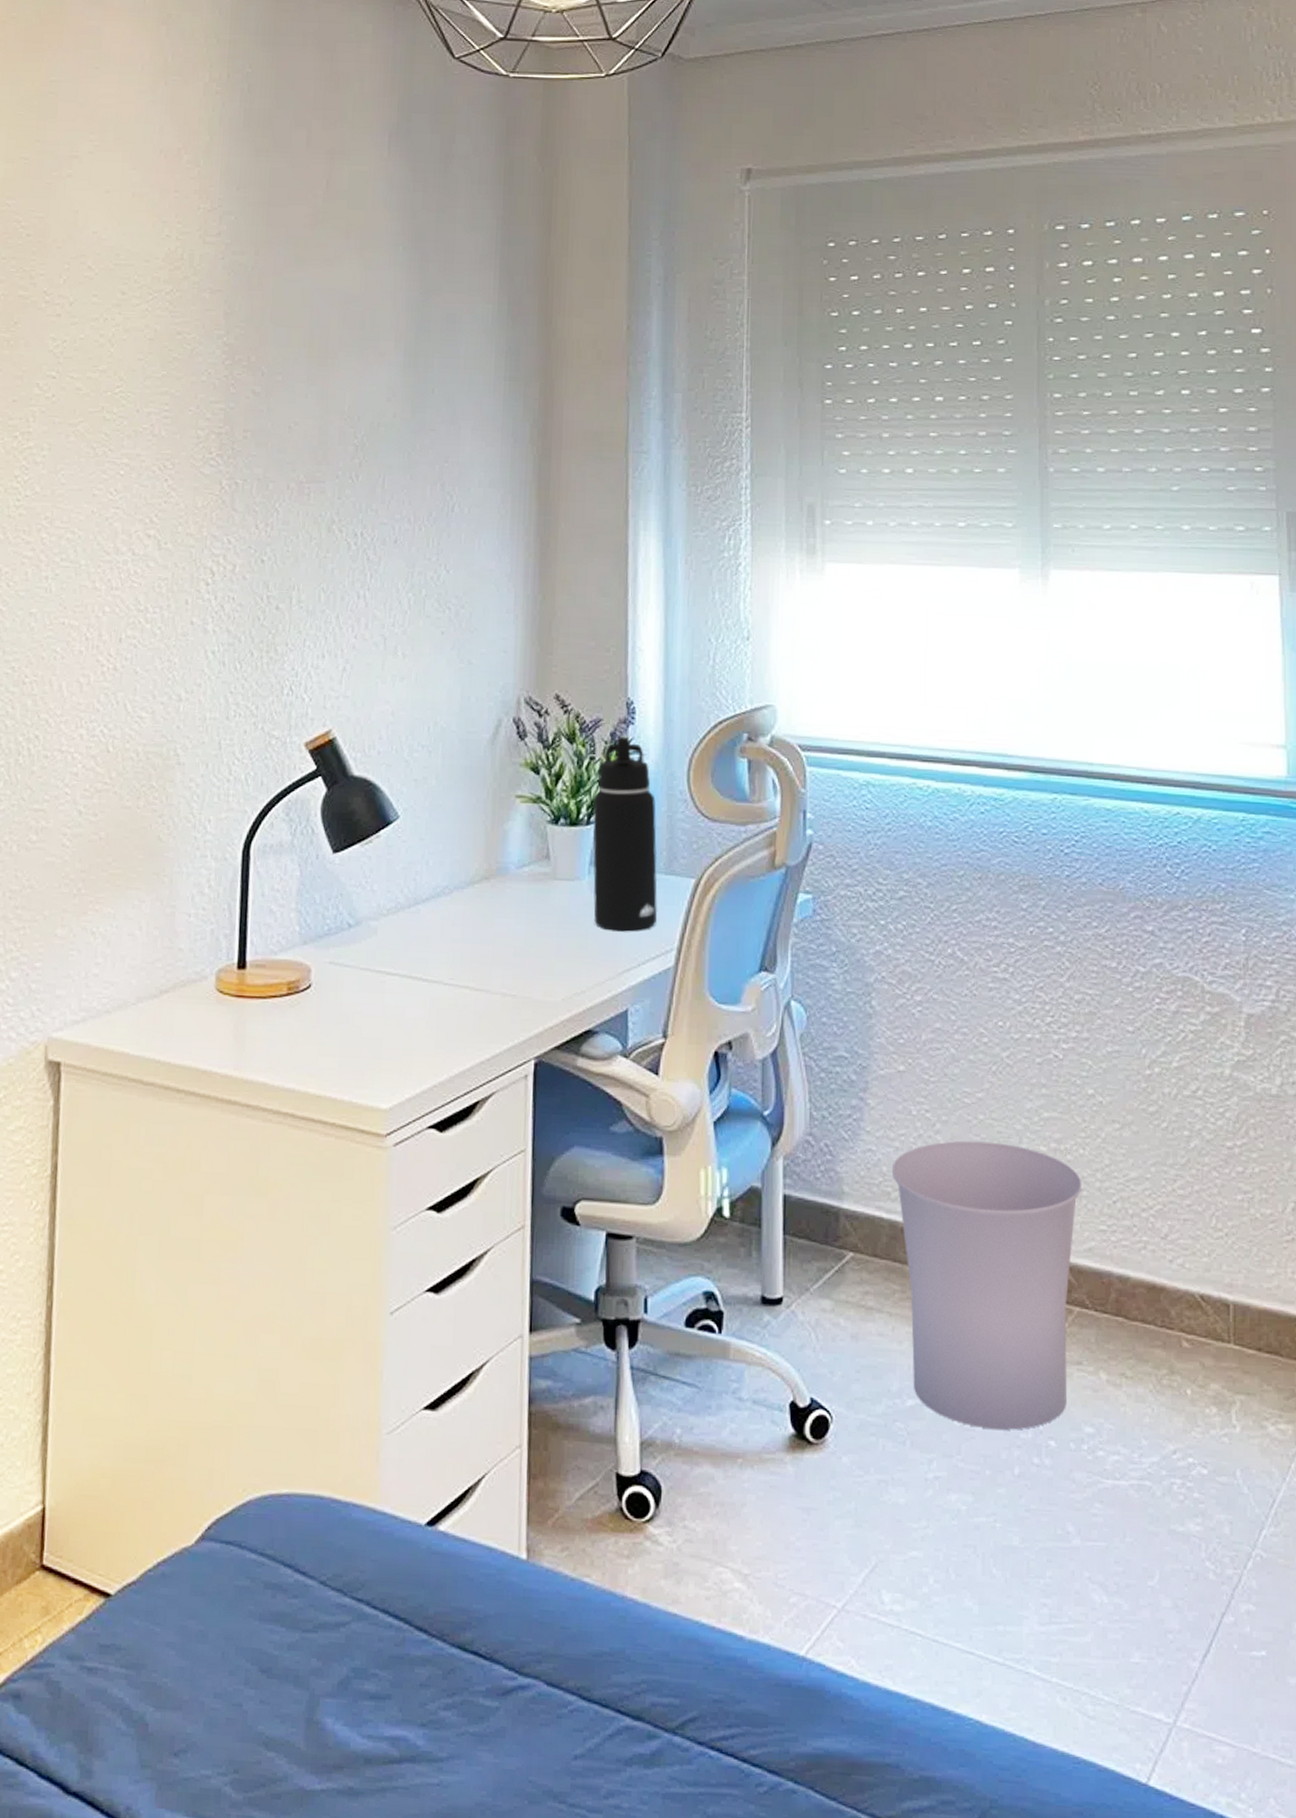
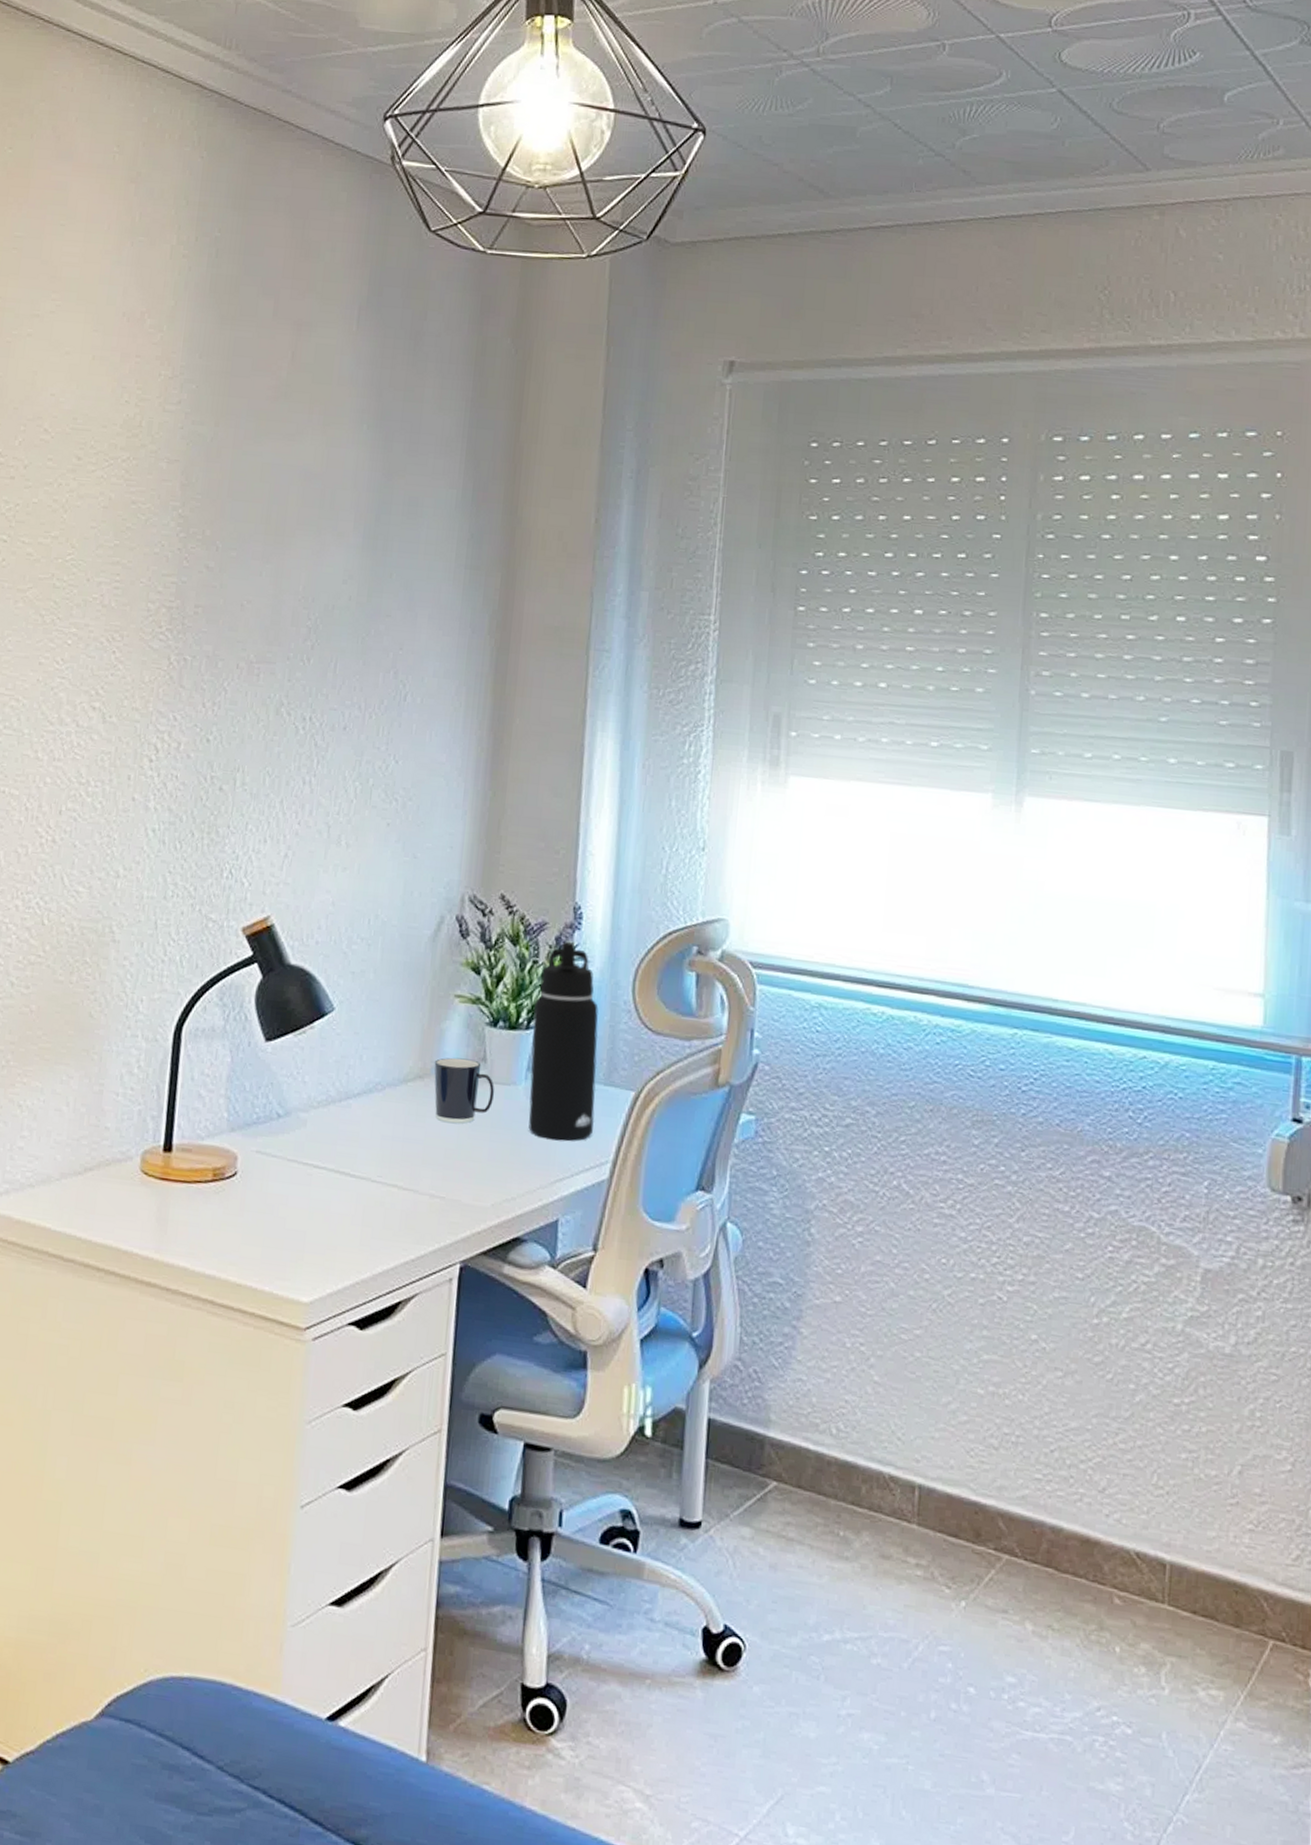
mug: none [499,857,560,922] -> present [434,1057,495,1124]
waste bin: present [892,1140,1083,1430] -> none [822,1376,1020,1674]

